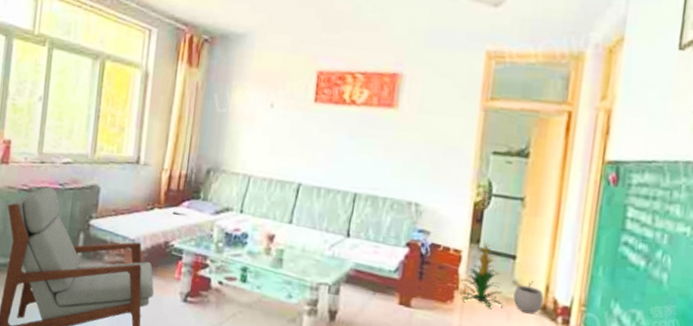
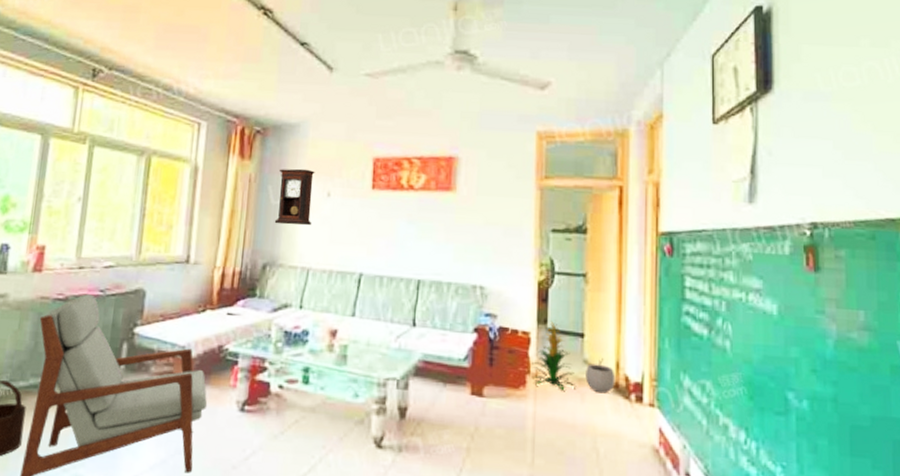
pendulum clock: none [219,78,260,135] -> present [274,168,315,226]

